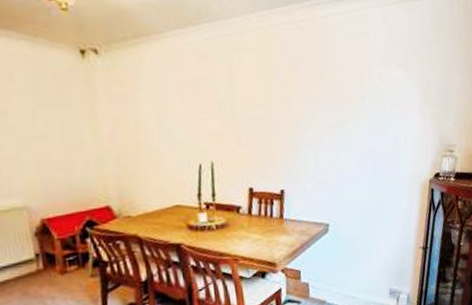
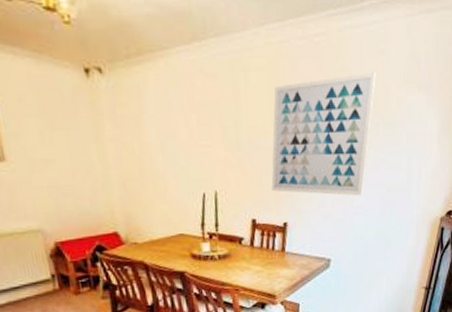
wall art: none [265,51,359,163] -> present [271,71,376,196]

